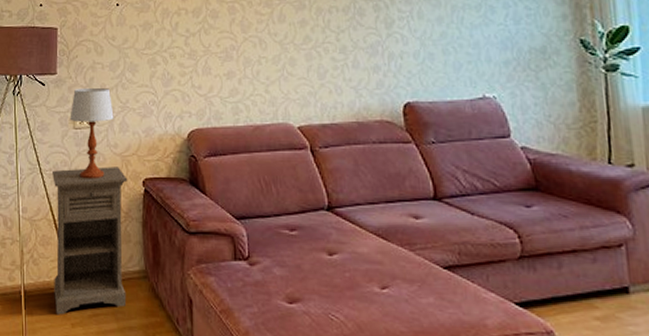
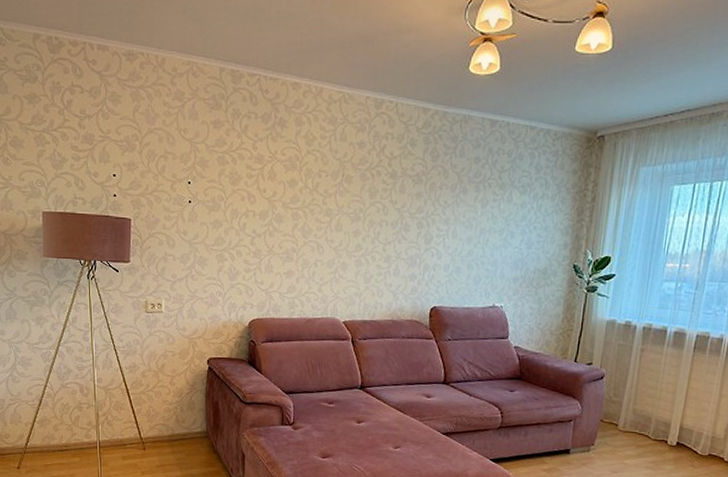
nightstand: present [52,167,128,315] -> none [126,346,194,465]
table lamp: present [70,87,114,179] -> none [142,276,183,357]

